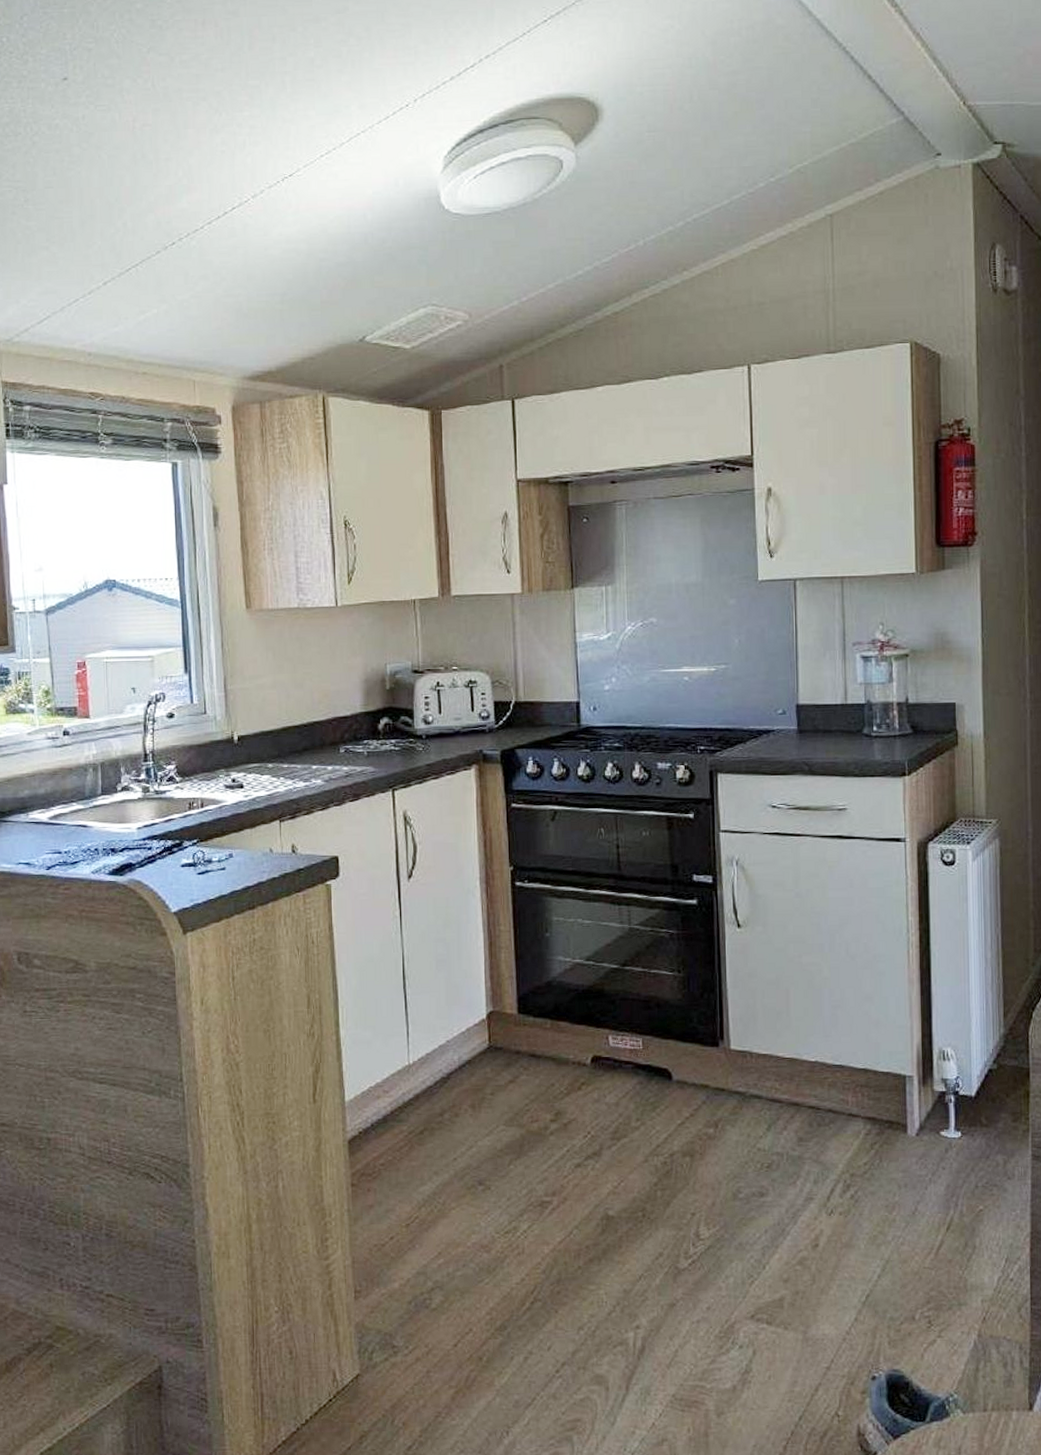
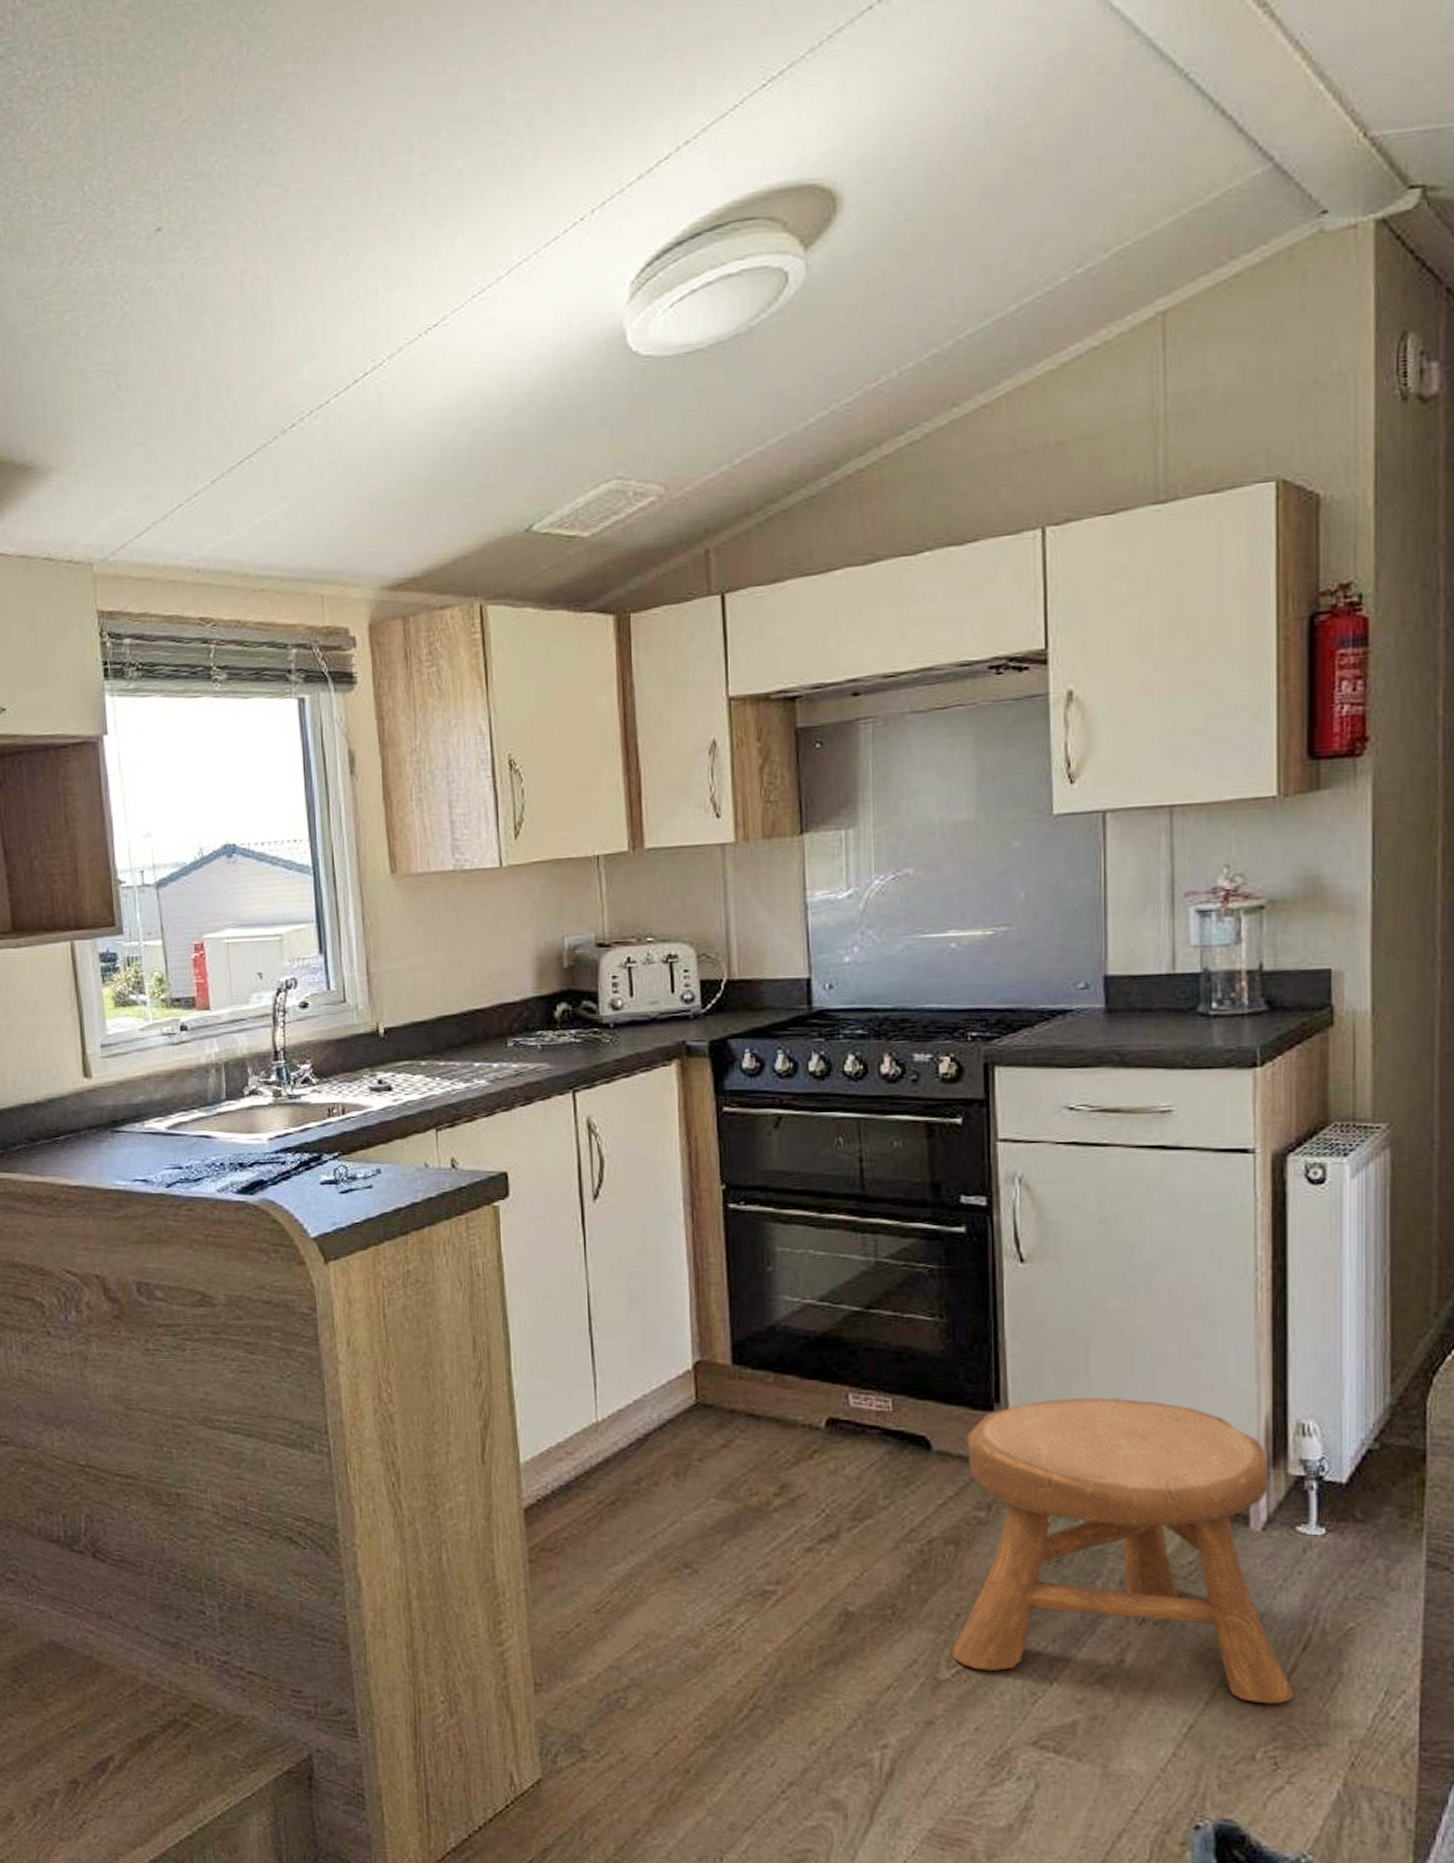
stool: none [688,1033,941,1274] -> present [951,1397,1294,1705]

